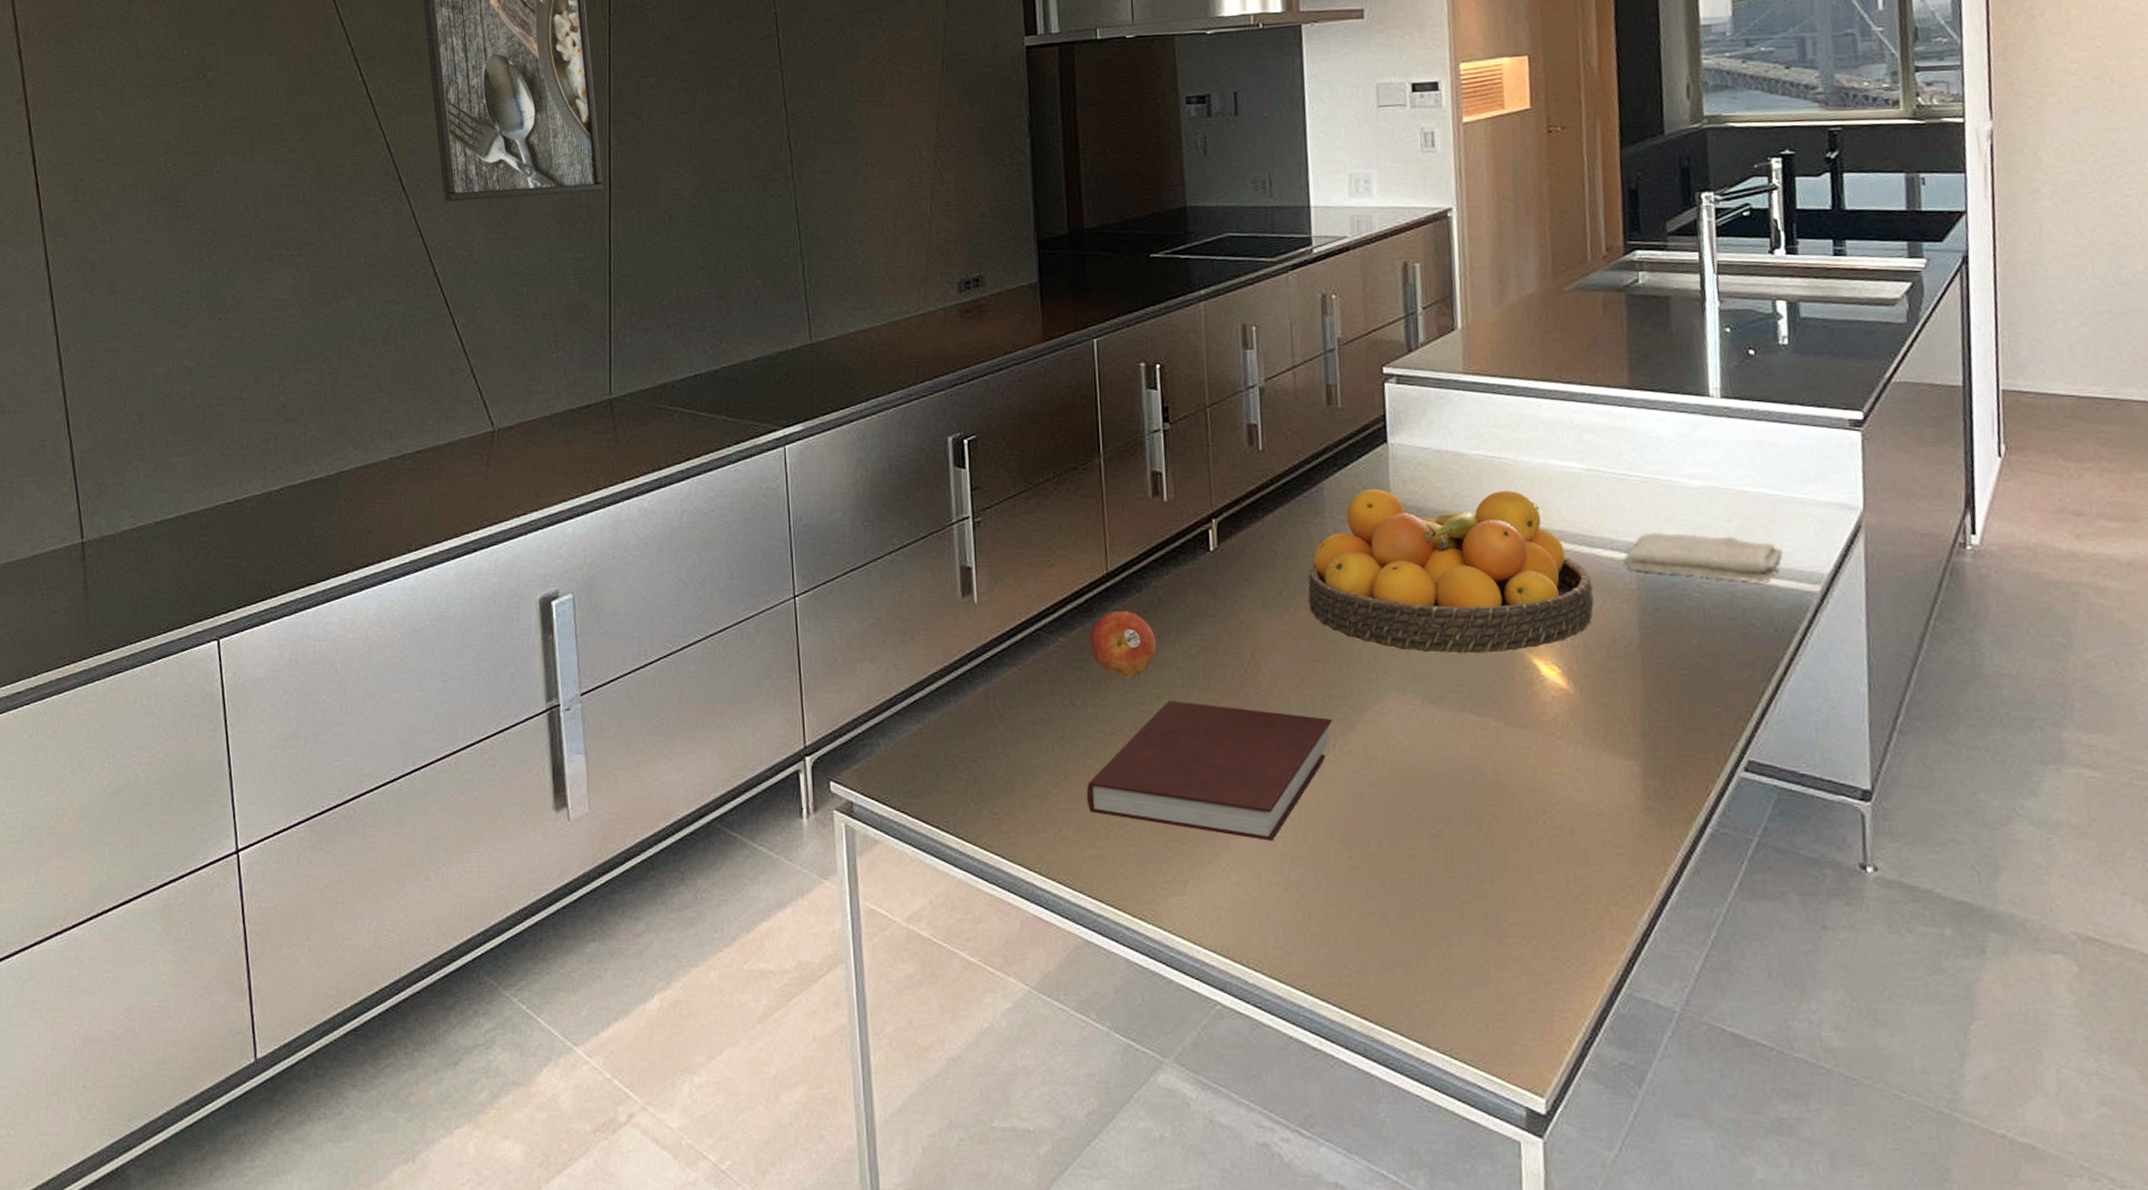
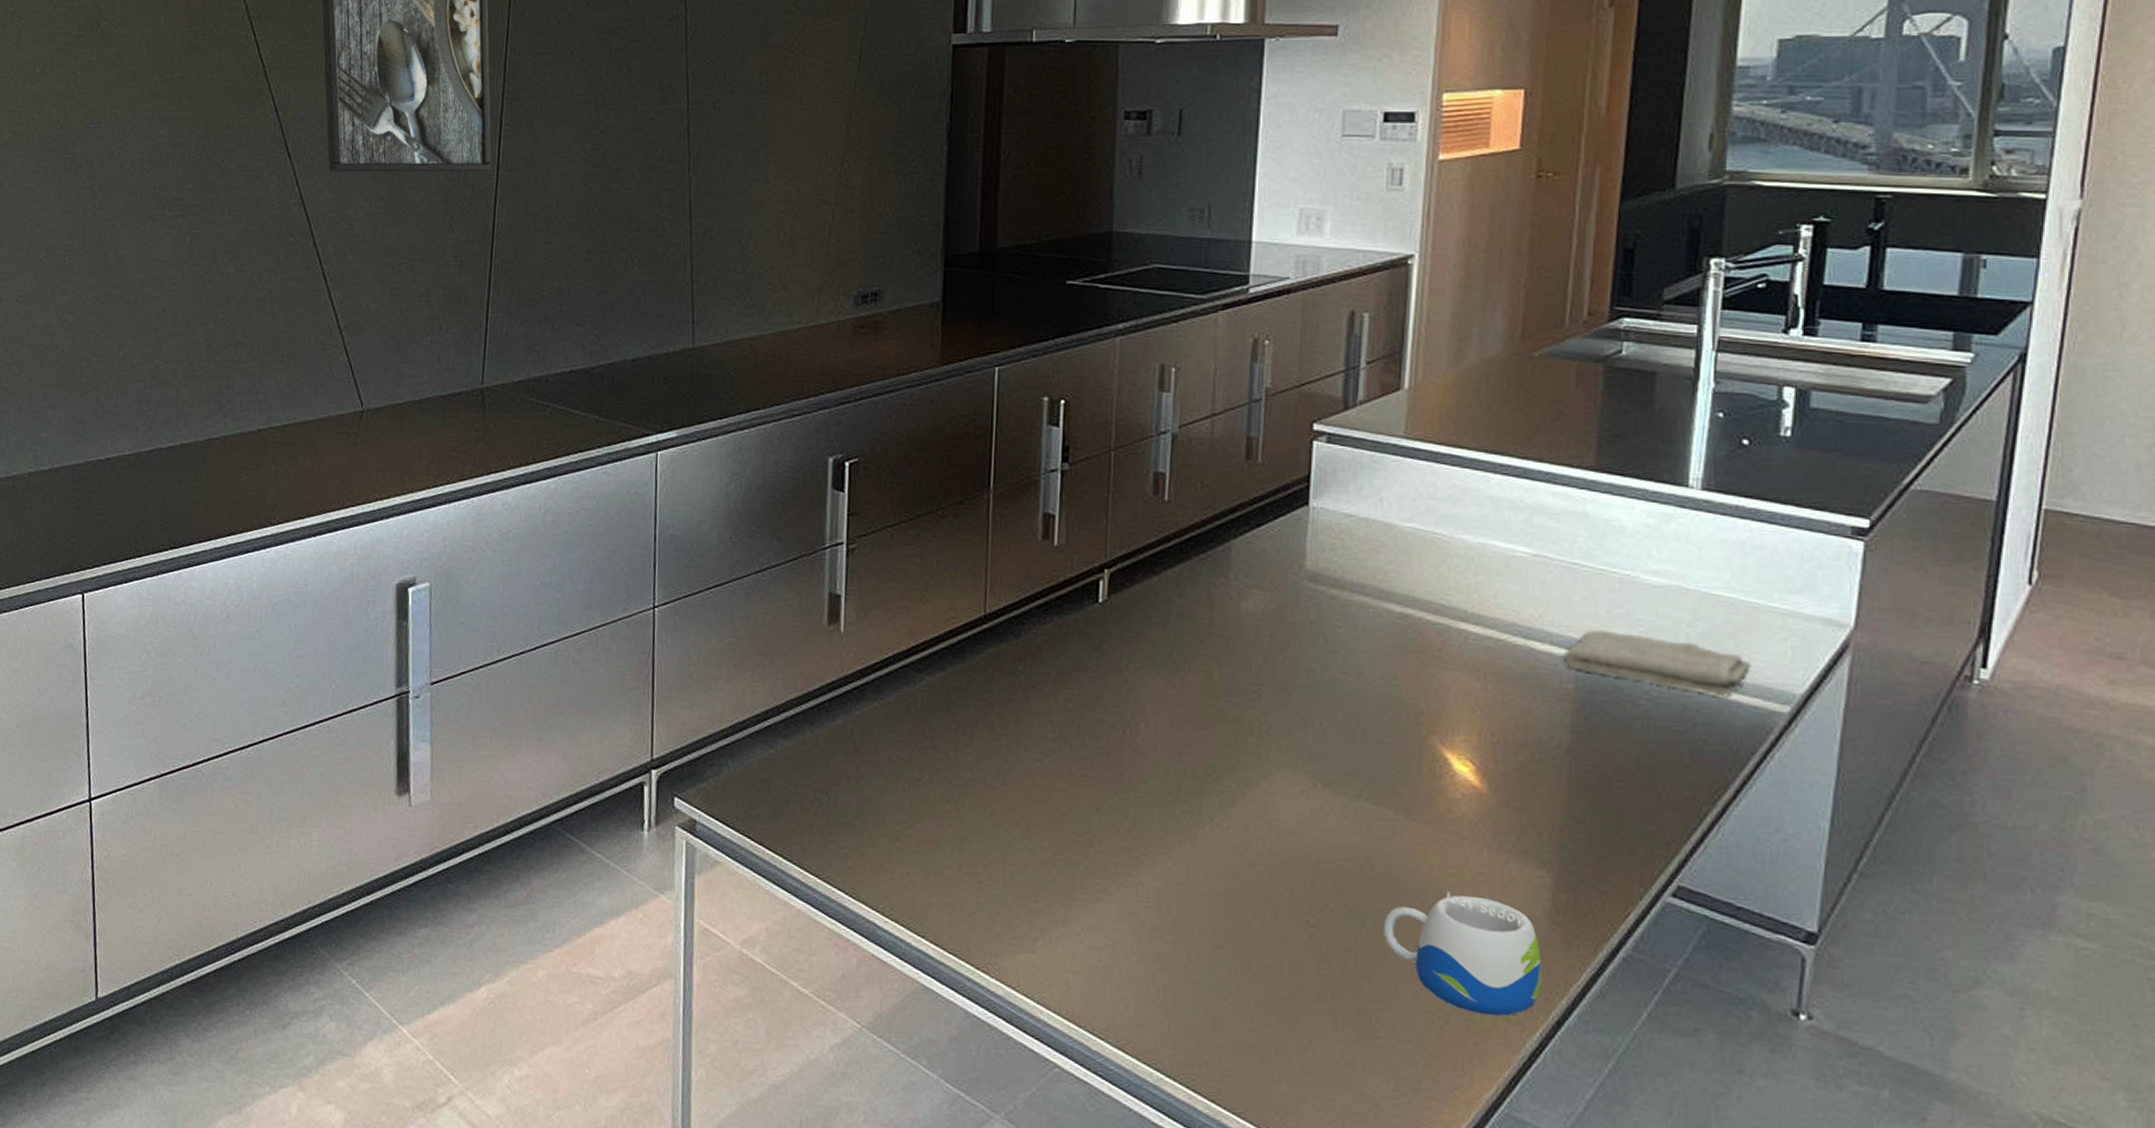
notebook: present [1086,701,1332,841] -> none [939,754,1213,909]
fruit: present [1089,611,1156,677] -> none [959,655,1030,725]
fruit bowl: present [1308,488,1594,654] -> none [1201,552,1523,741]
mug: none [1498,790,1644,902] -> present [1382,891,1542,1016]

